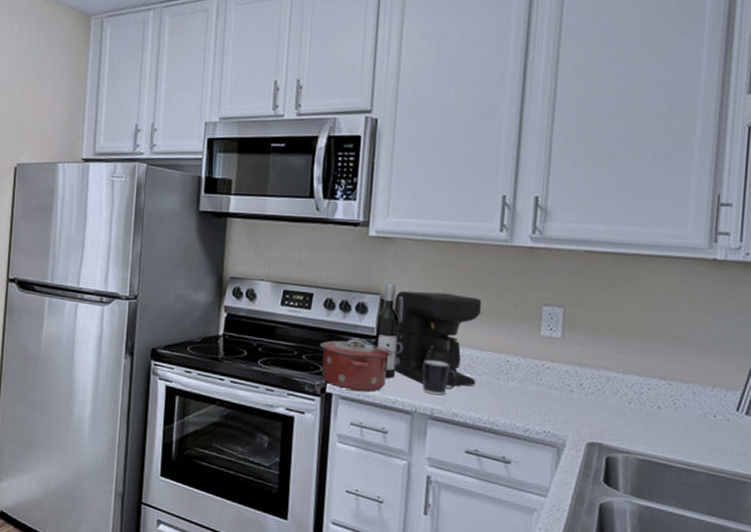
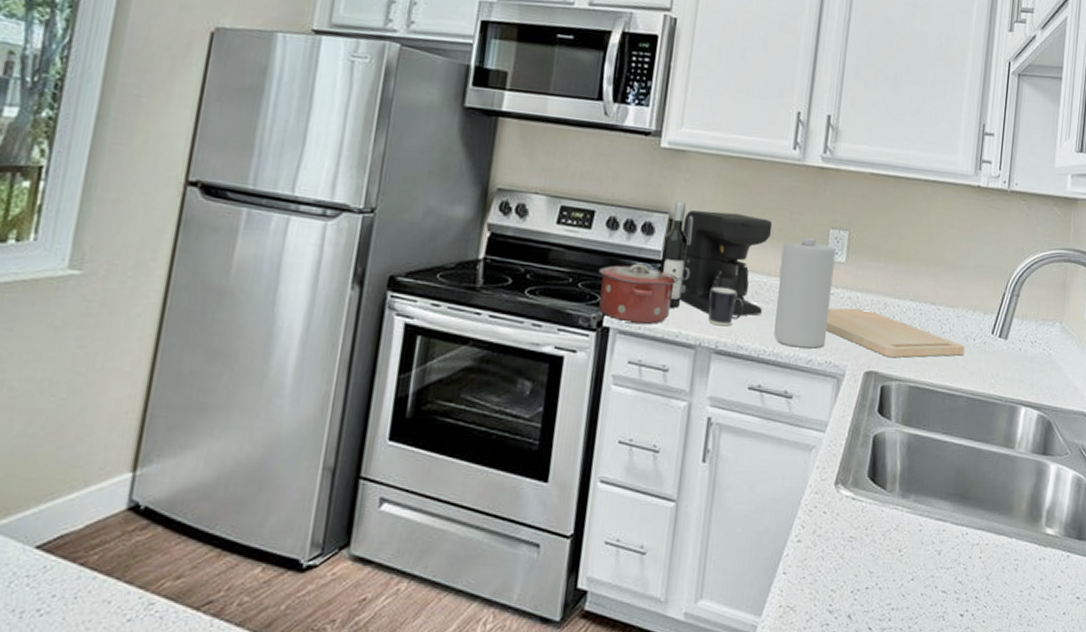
paper towel holder: none [488,314,550,419] -> present [774,238,836,349]
cutting board: none [543,380,703,432] -> present [826,307,965,358]

